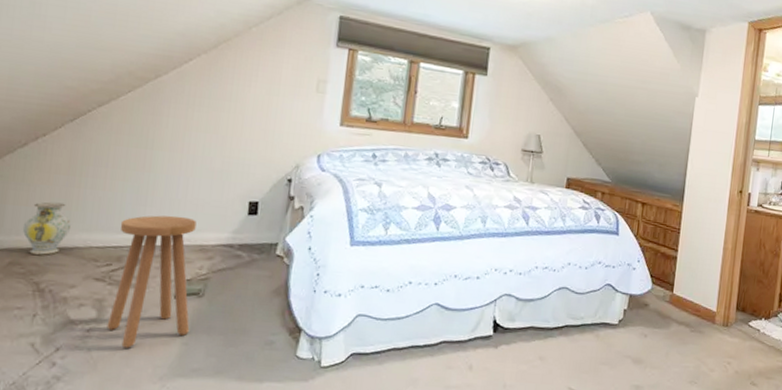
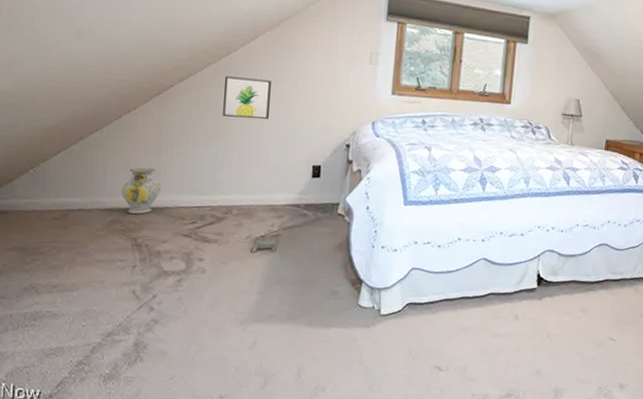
stool: present [106,215,197,348] -> none [194,178,267,296]
wall art: none [148,101,205,151] -> present [223,76,271,120]

